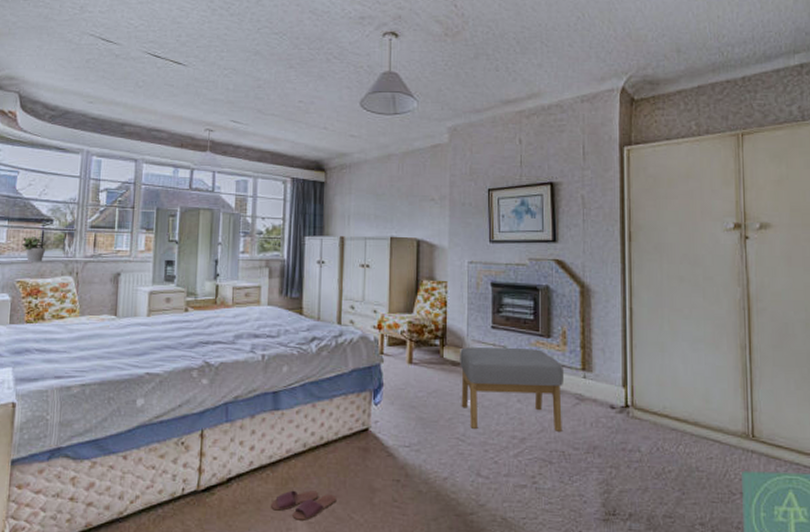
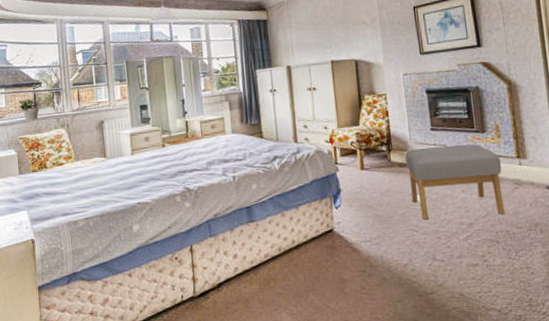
slippers: present [271,490,337,520] -> none [258,287,313,313]

